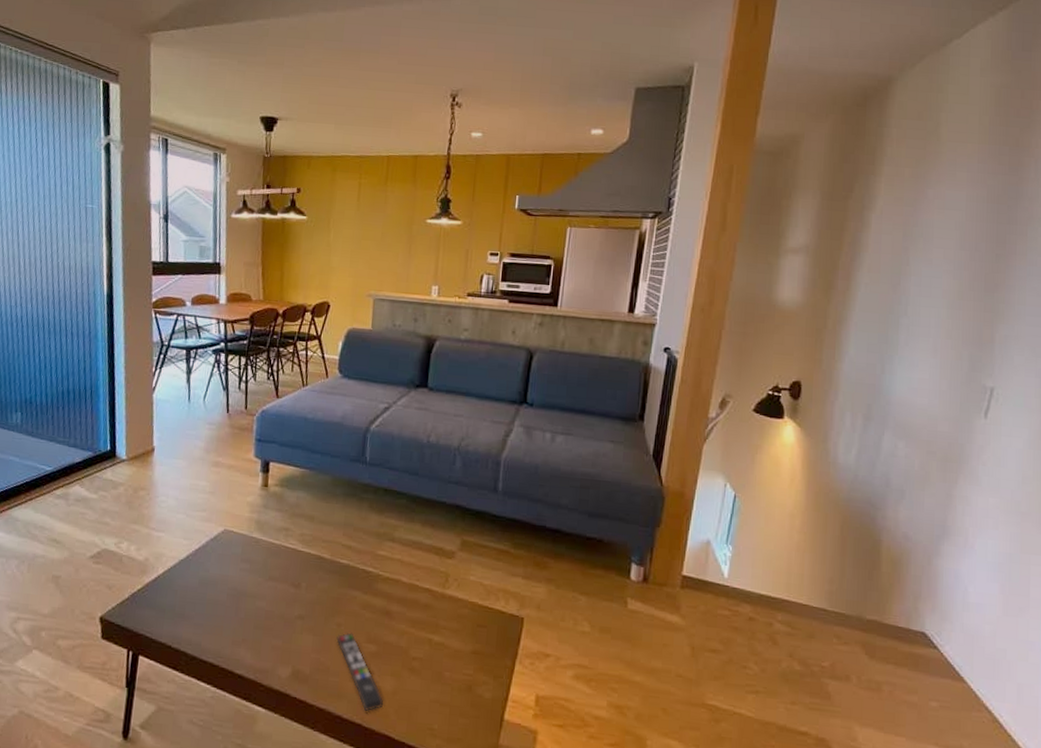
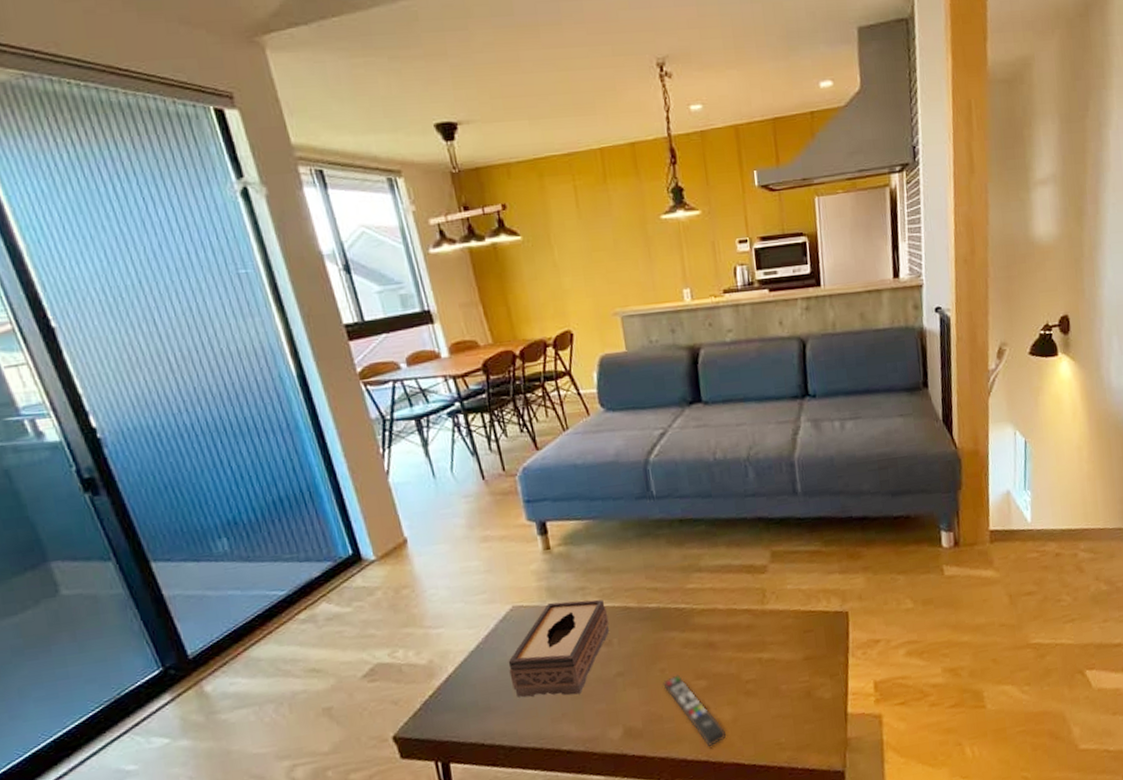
tissue box: none [207,534,303,625] -> present [508,599,610,698]

